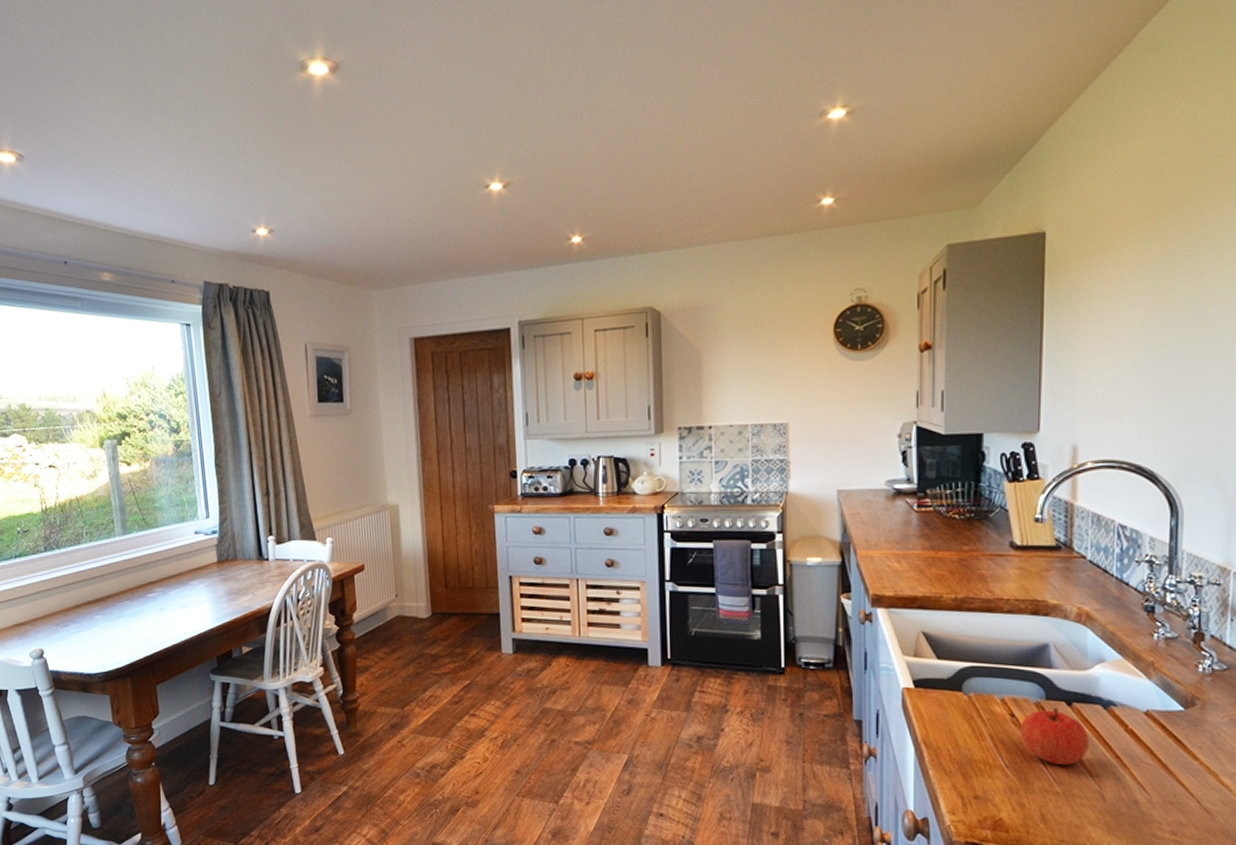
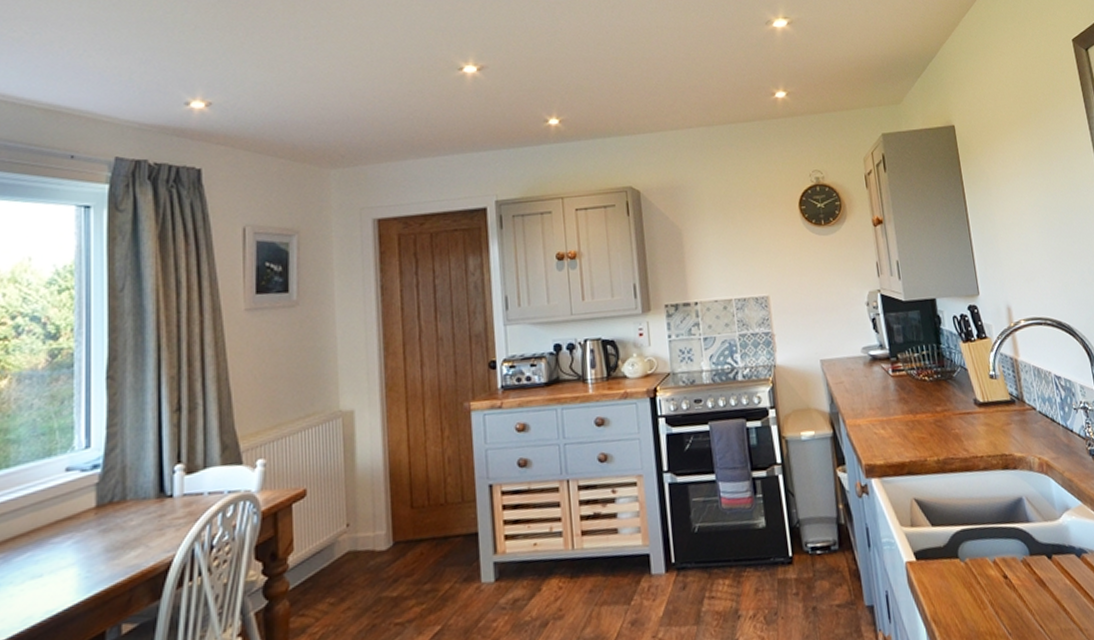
apple: present [1019,707,1089,766] -> none [1014,562,1074,624]

